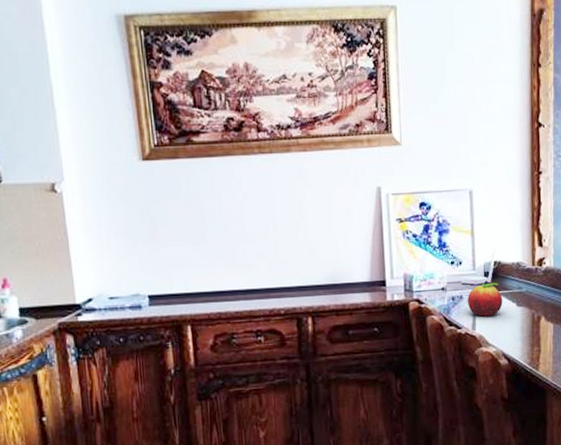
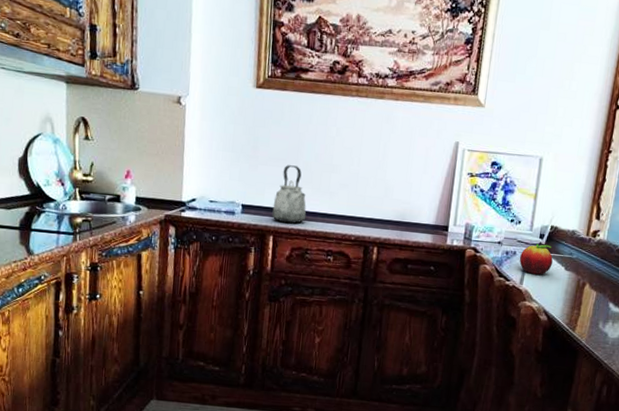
kettle: none [185,241,226,308] -> present [272,165,307,224]

